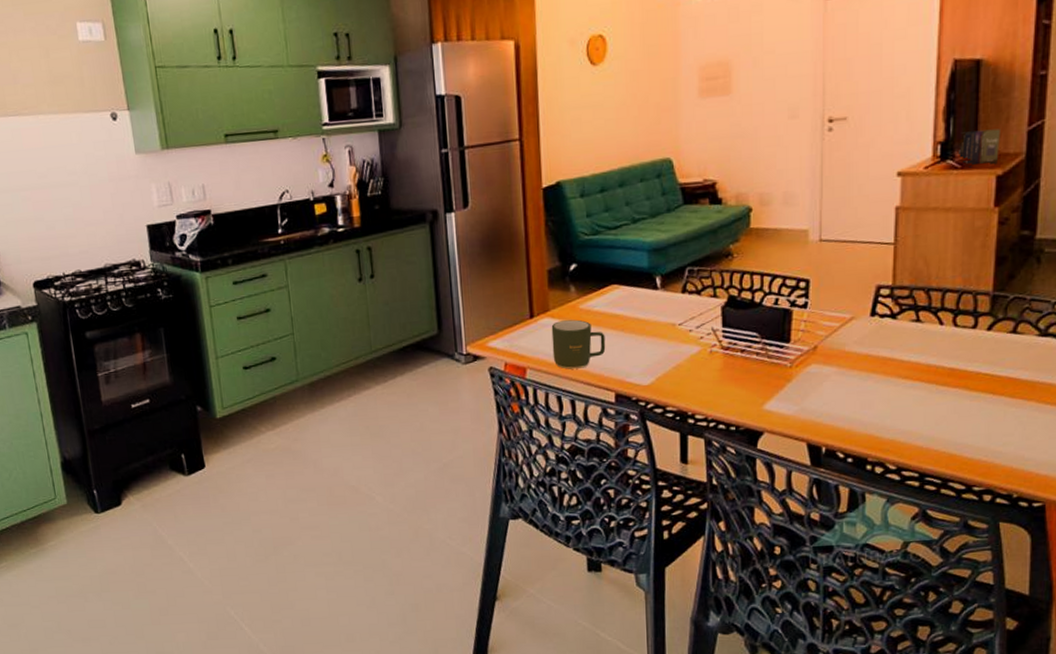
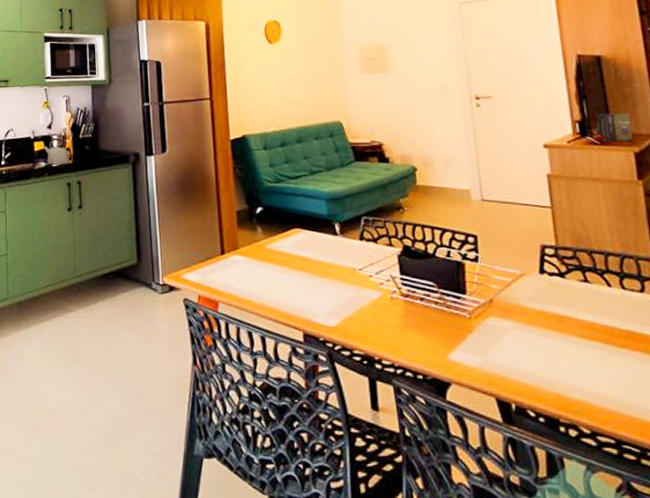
kettle: none [325,197,361,231] -> present [43,138,73,166]
mug: present [551,319,606,369] -> none [241,258,292,306]

